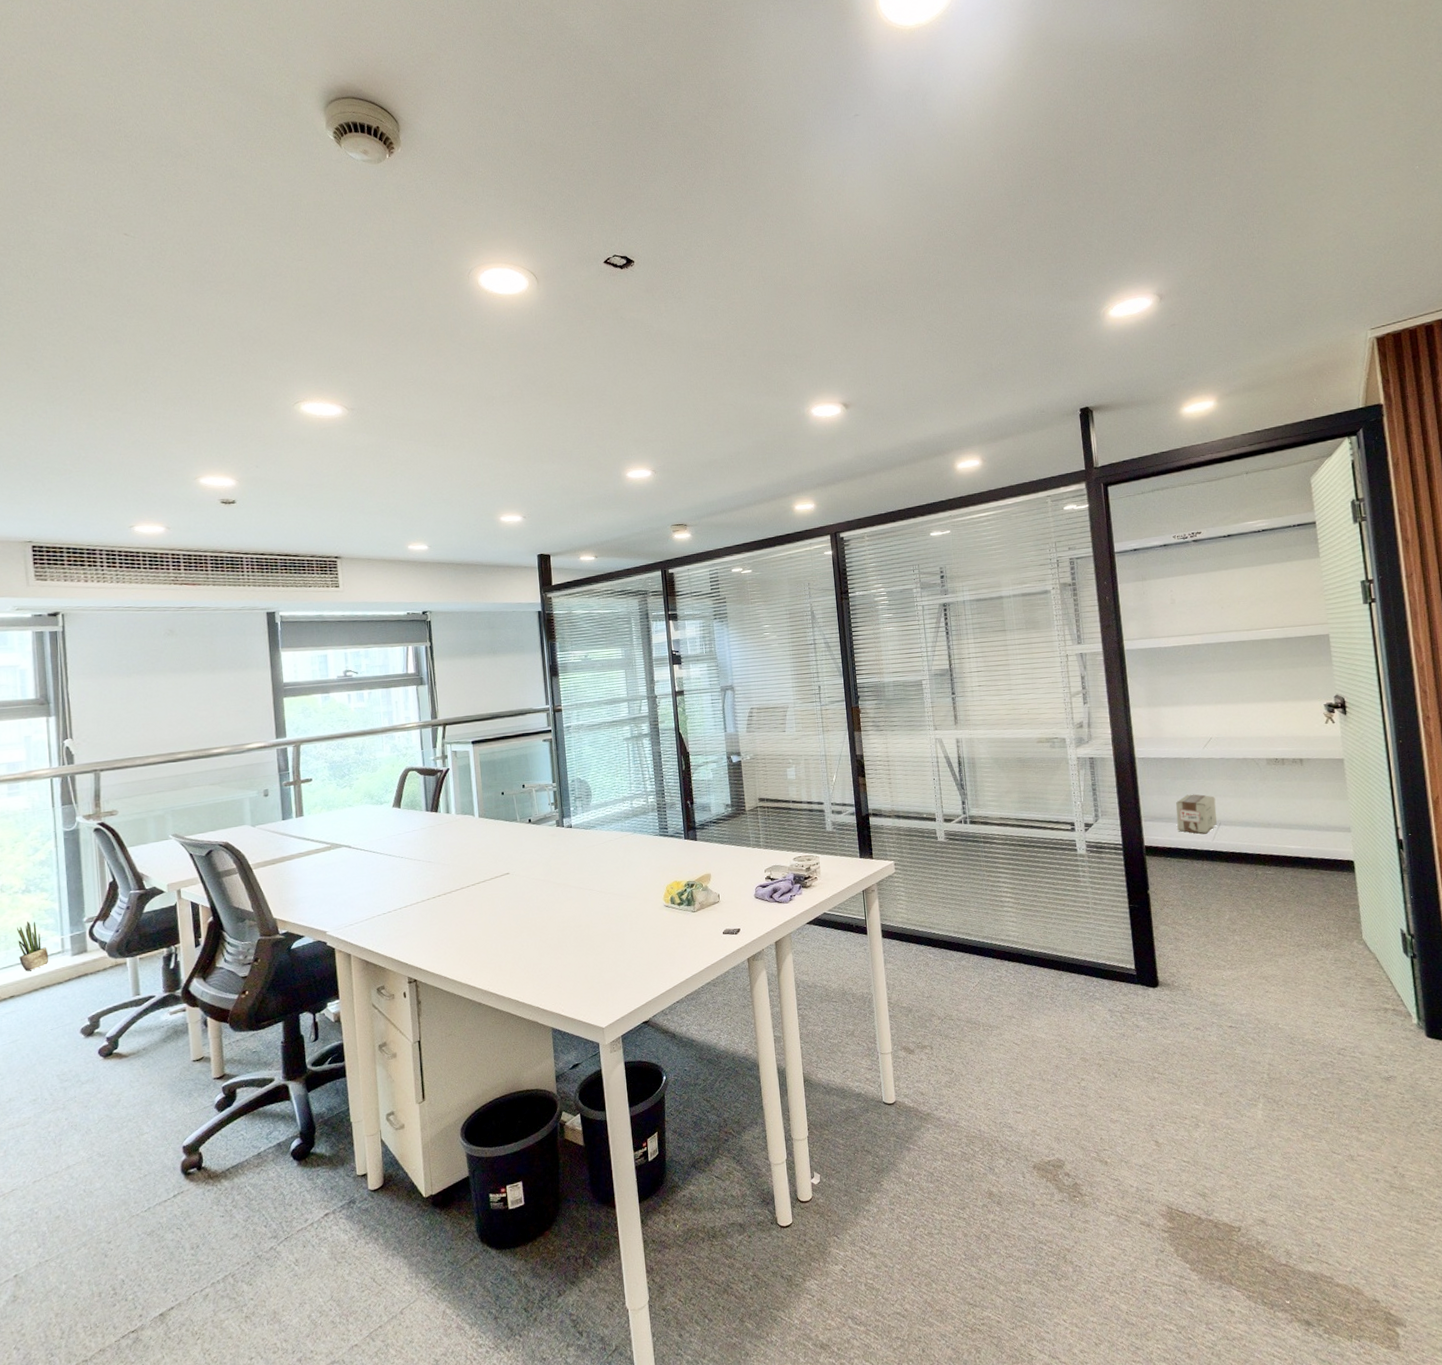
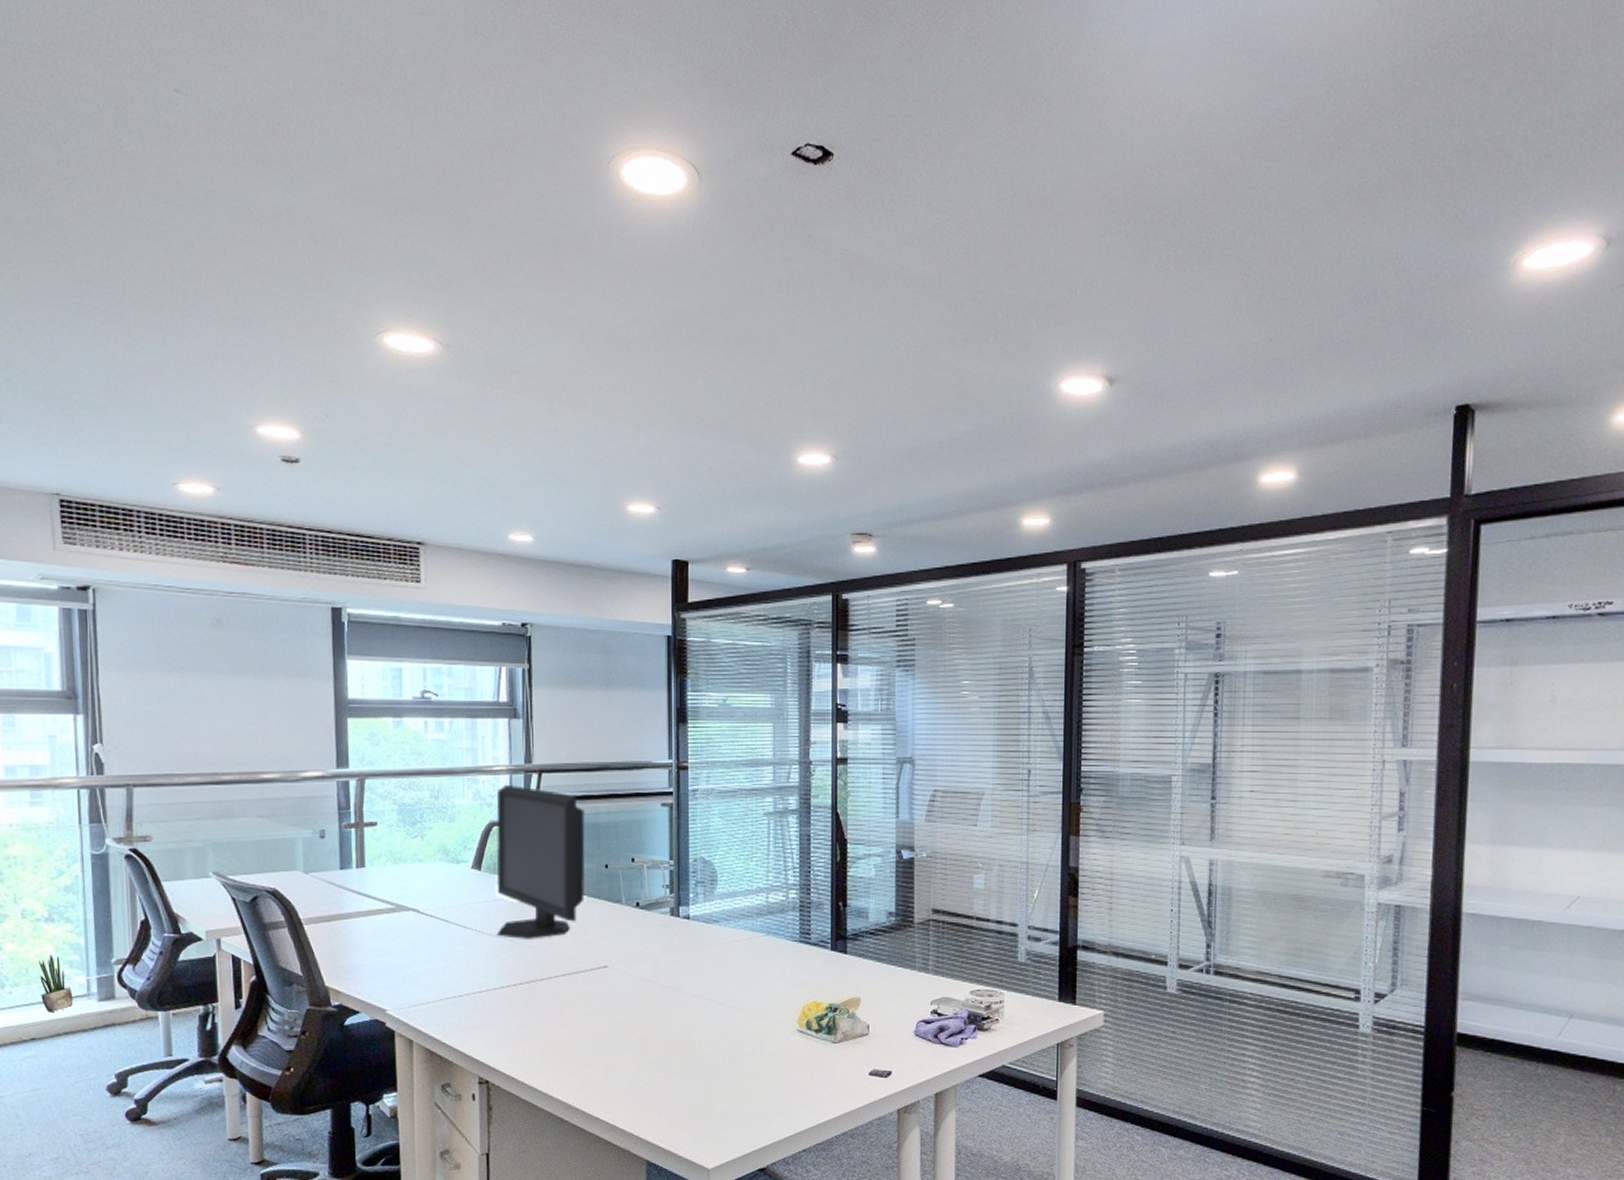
monitor: none [410,737,487,860] -> present [496,784,586,939]
box: present [1175,794,1217,834] -> none [1508,971,1571,1027]

